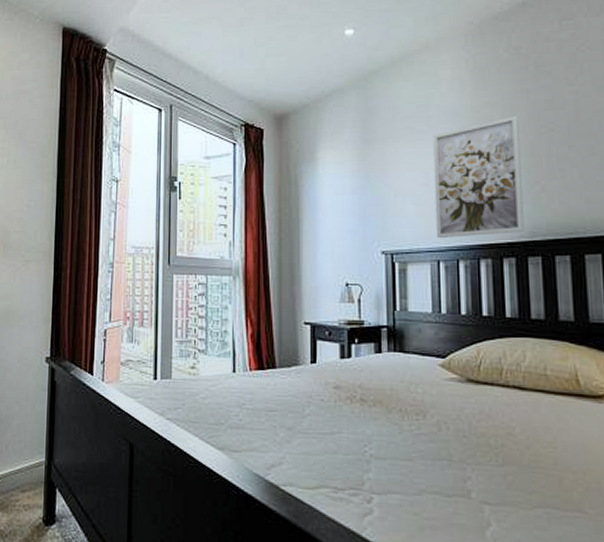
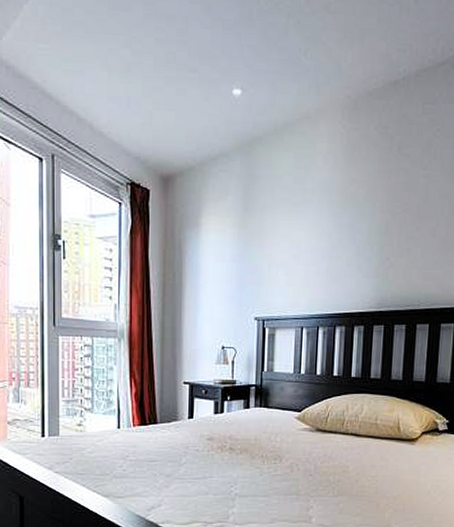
wall art: present [433,116,525,238] -> none [302,195,380,307]

